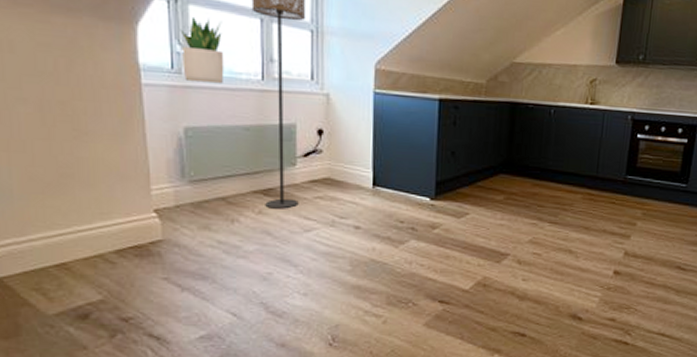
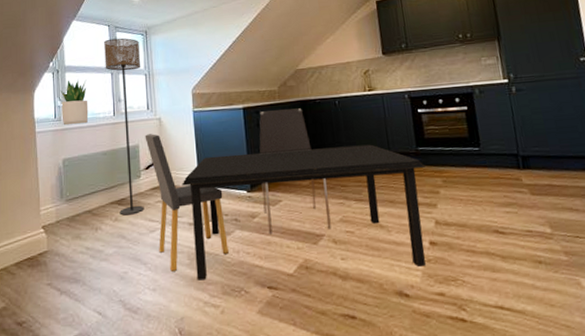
dining chair: none [305,112,401,277] -> present [145,134,229,271]
dining table: none [350,152,630,293] -> present [182,144,426,281]
dining chair: none [447,107,524,249] -> present [259,108,331,235]

